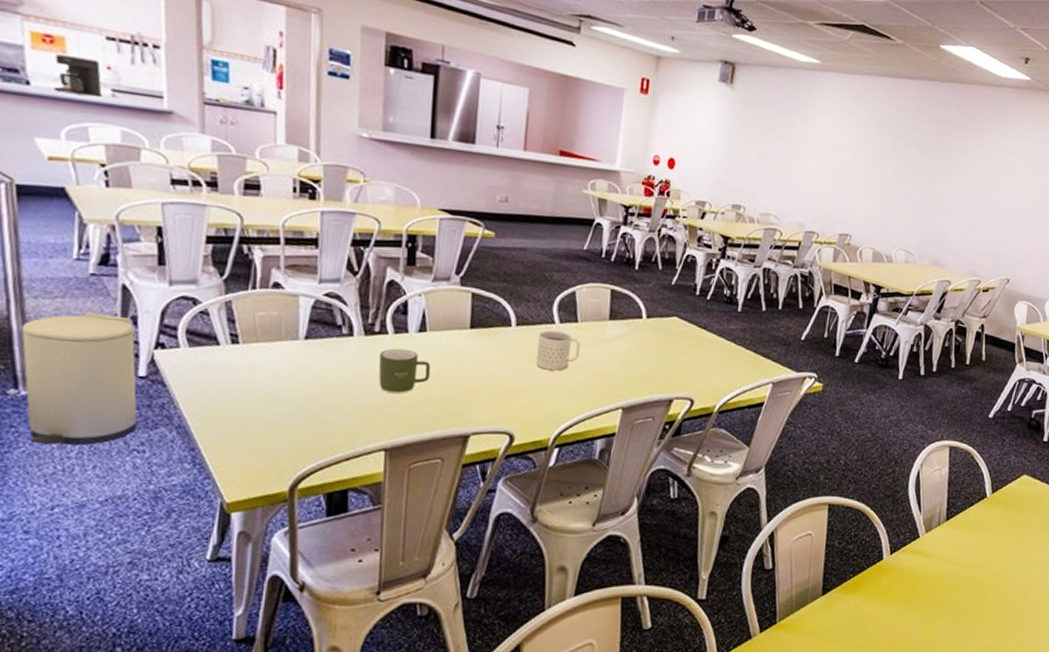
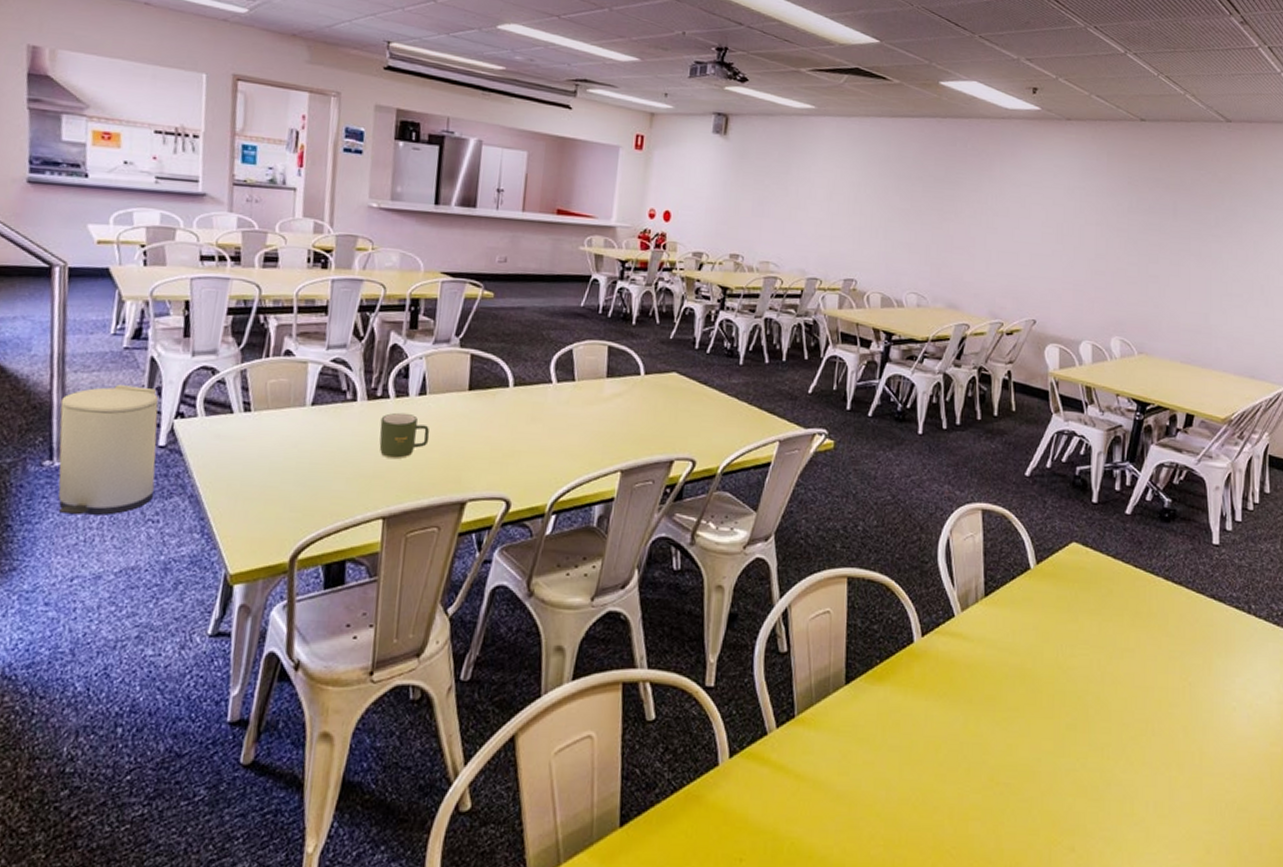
coffee maker: present [53,54,102,98] -> none [106,149,148,185]
mug: present [536,330,581,371] -> none [533,390,578,432]

